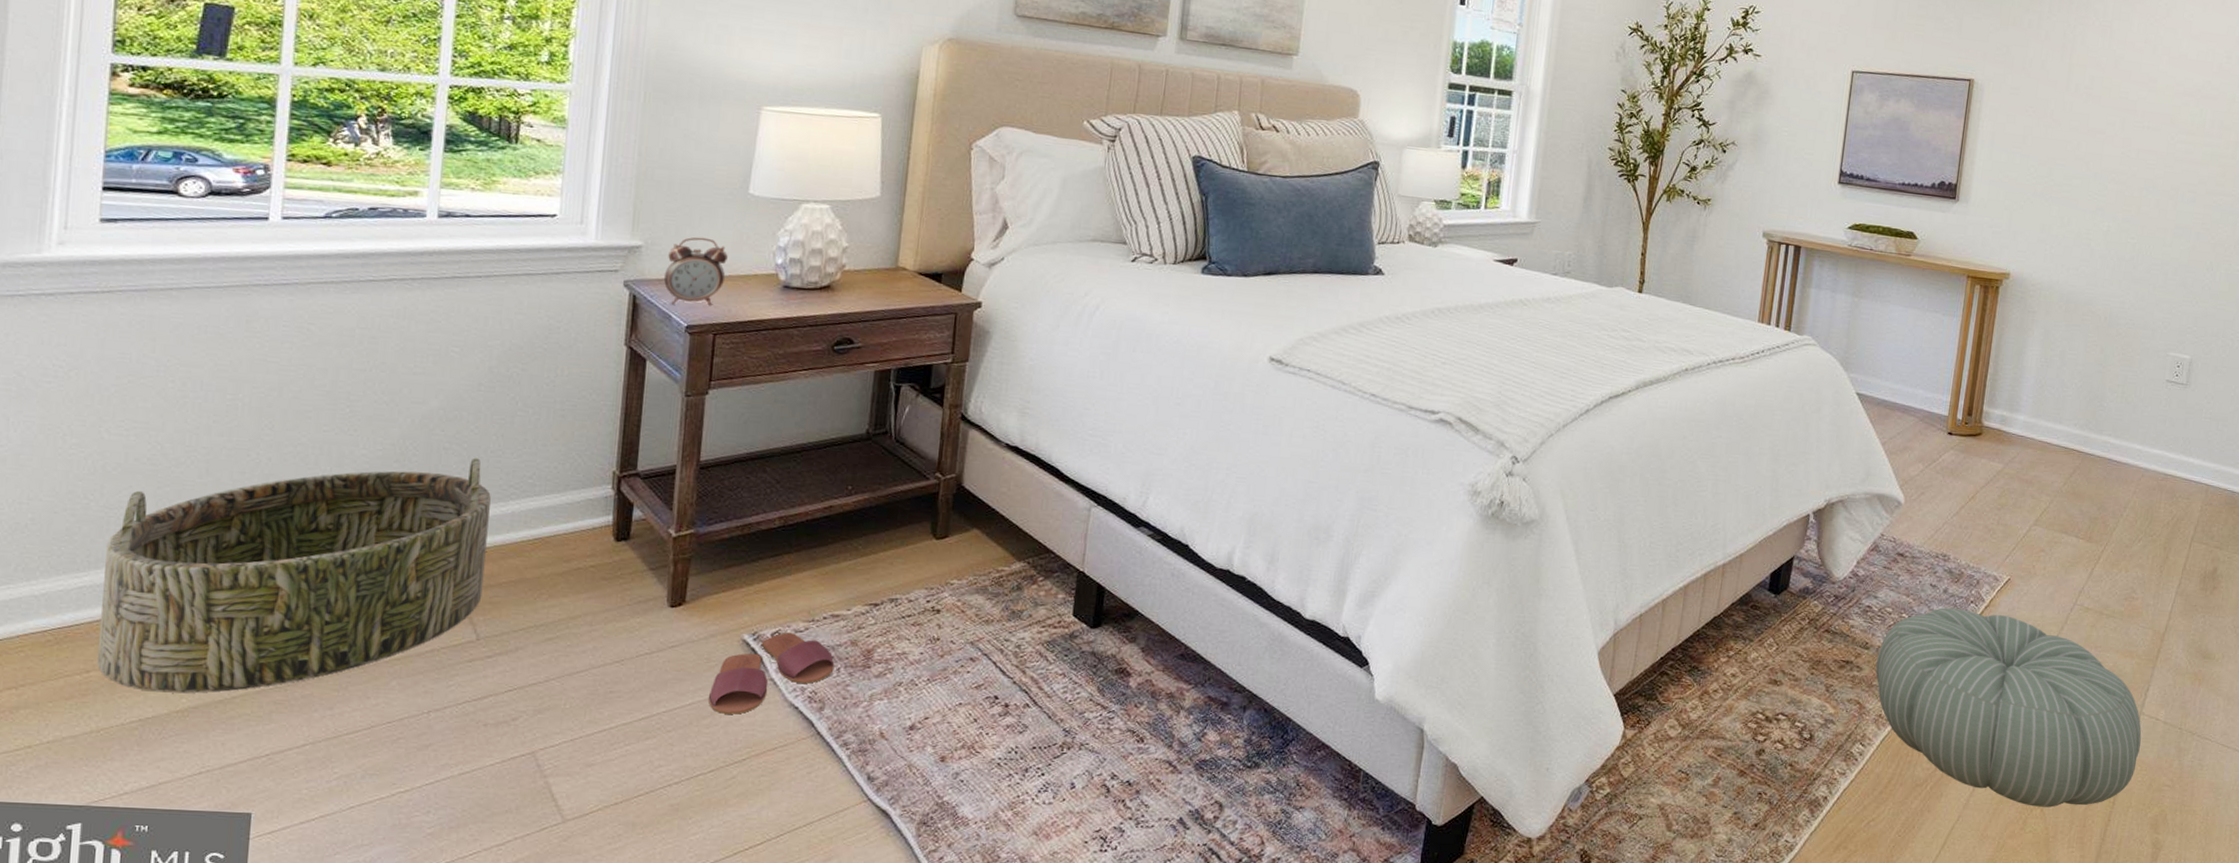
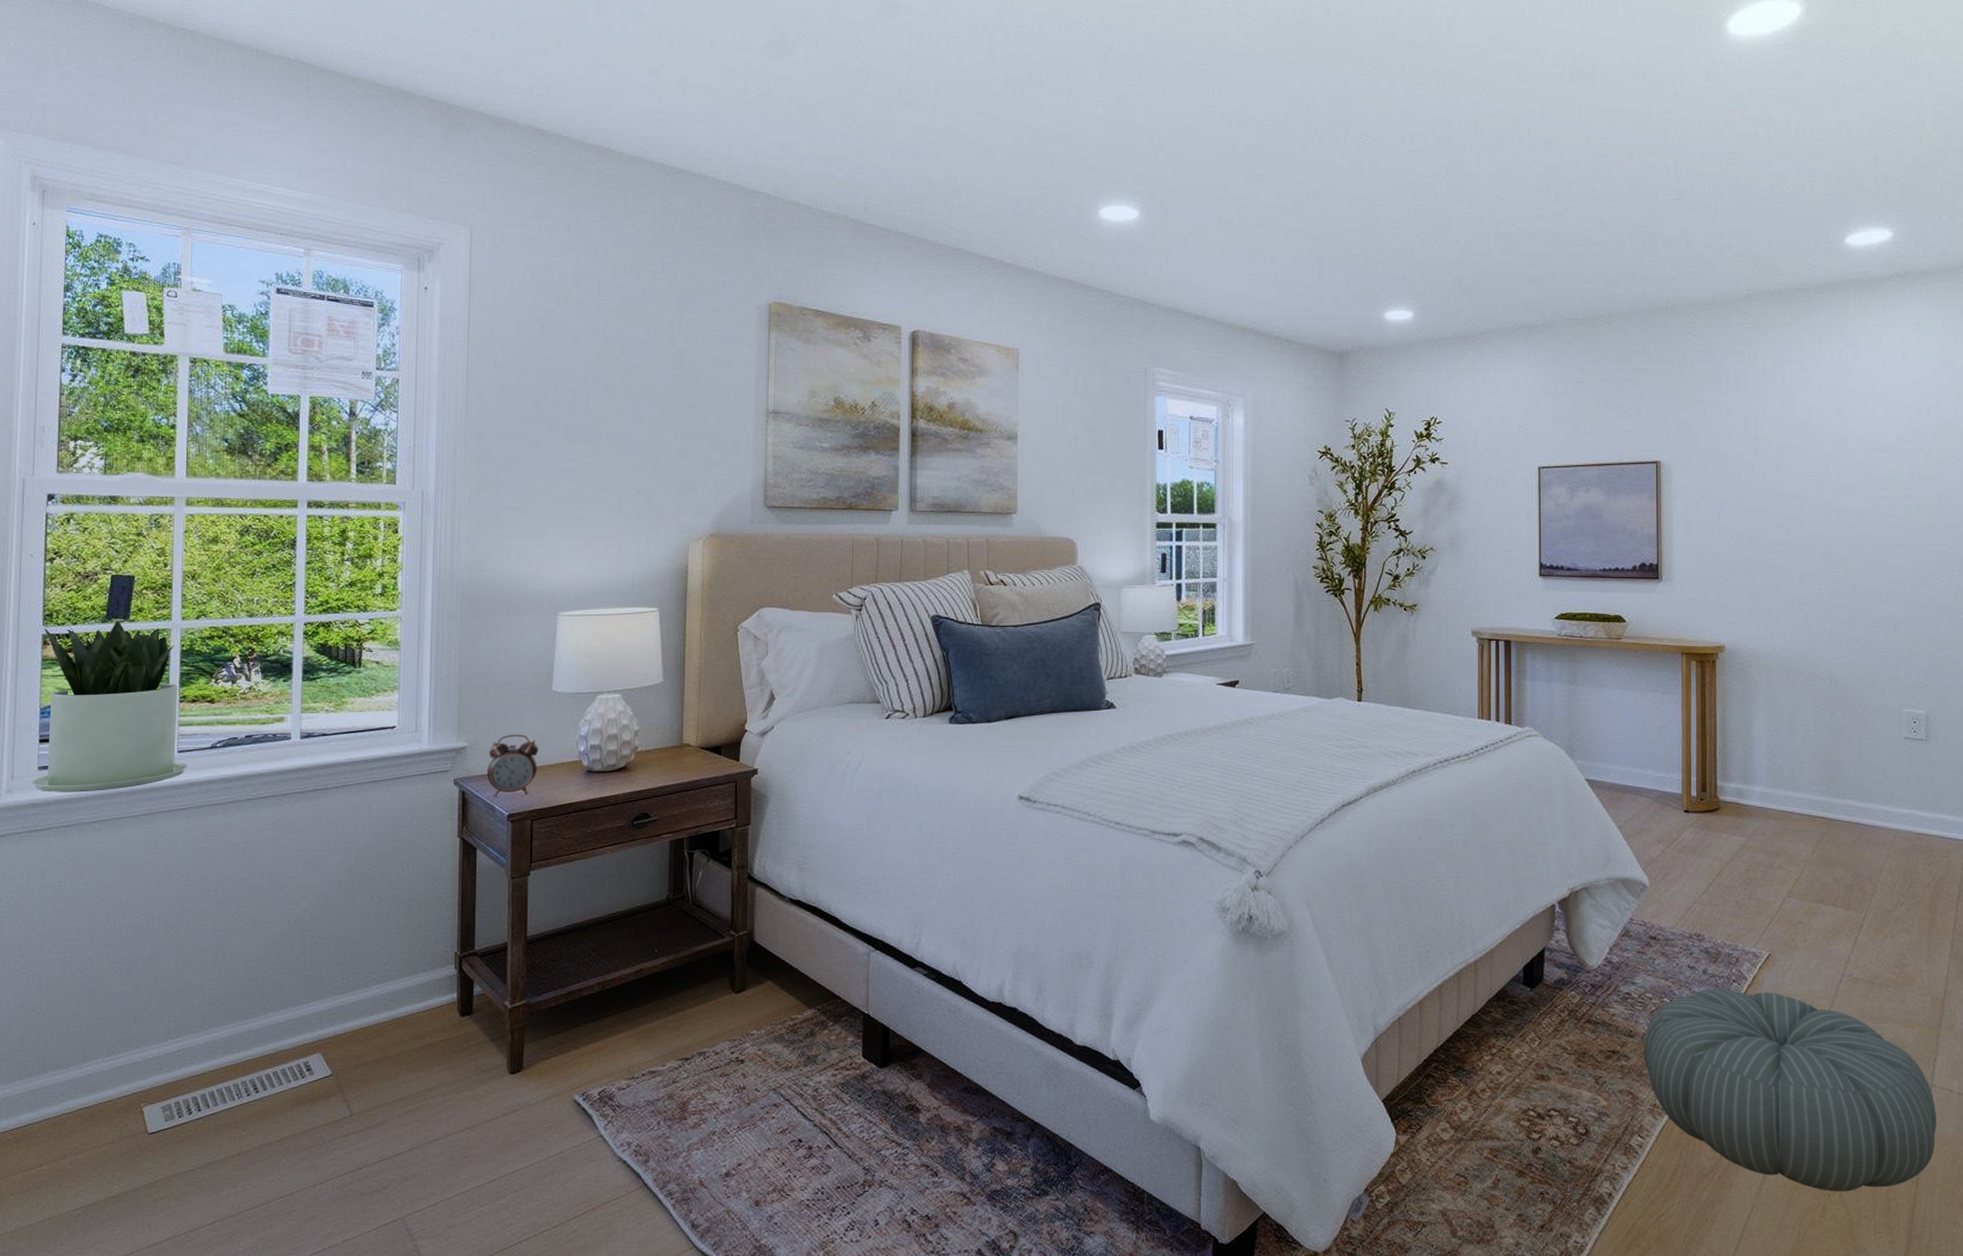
planter: none [90,57,295,255] -> present [31,621,188,792]
basket: present [96,458,491,693] -> none [47,949,355,1181]
slippers: present [709,633,835,714] -> none [549,1091,655,1171]

